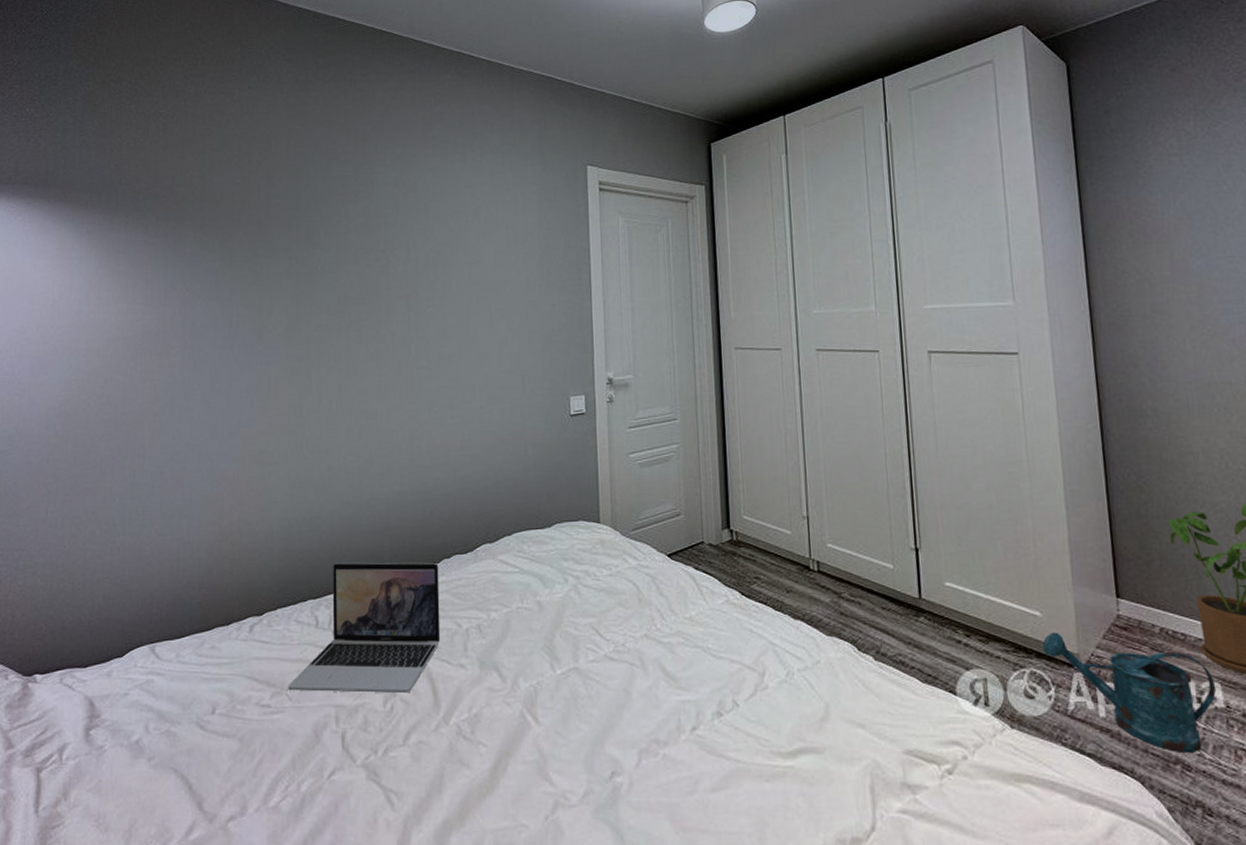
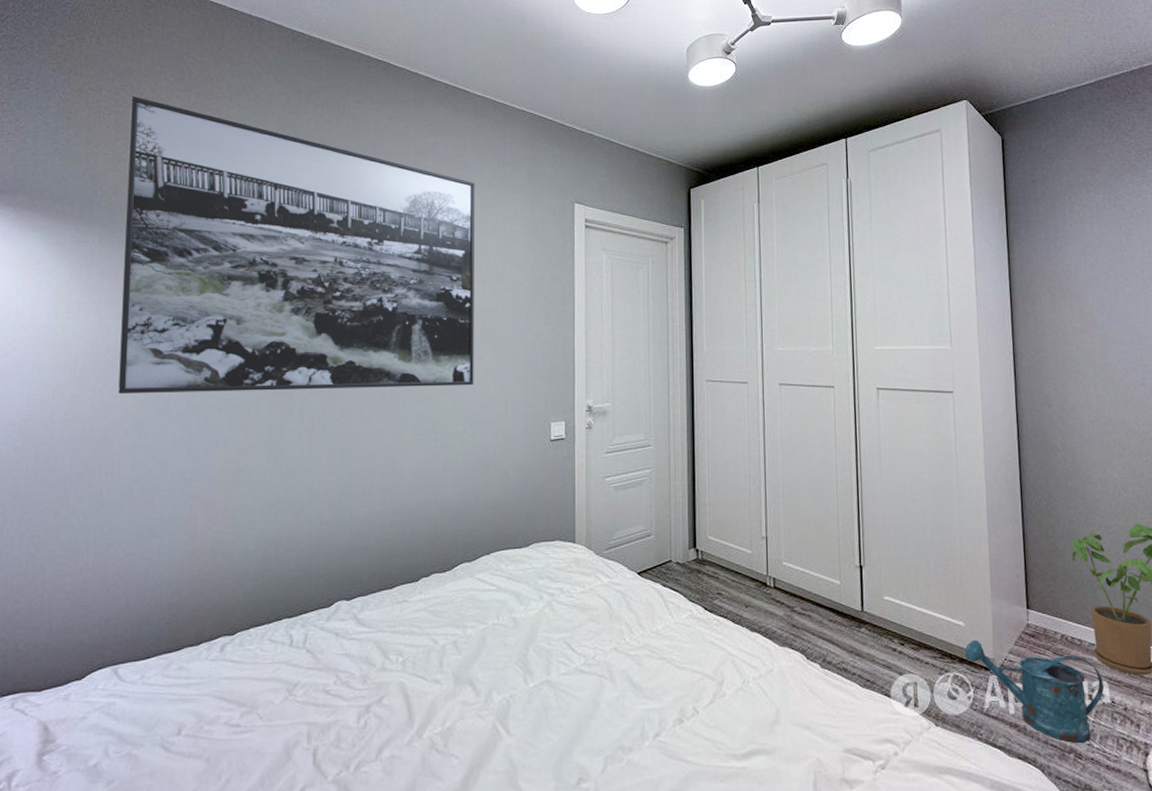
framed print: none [147,84,490,378] -> present [118,95,475,395]
laptop: present [288,562,441,694] -> none [259,581,417,710]

